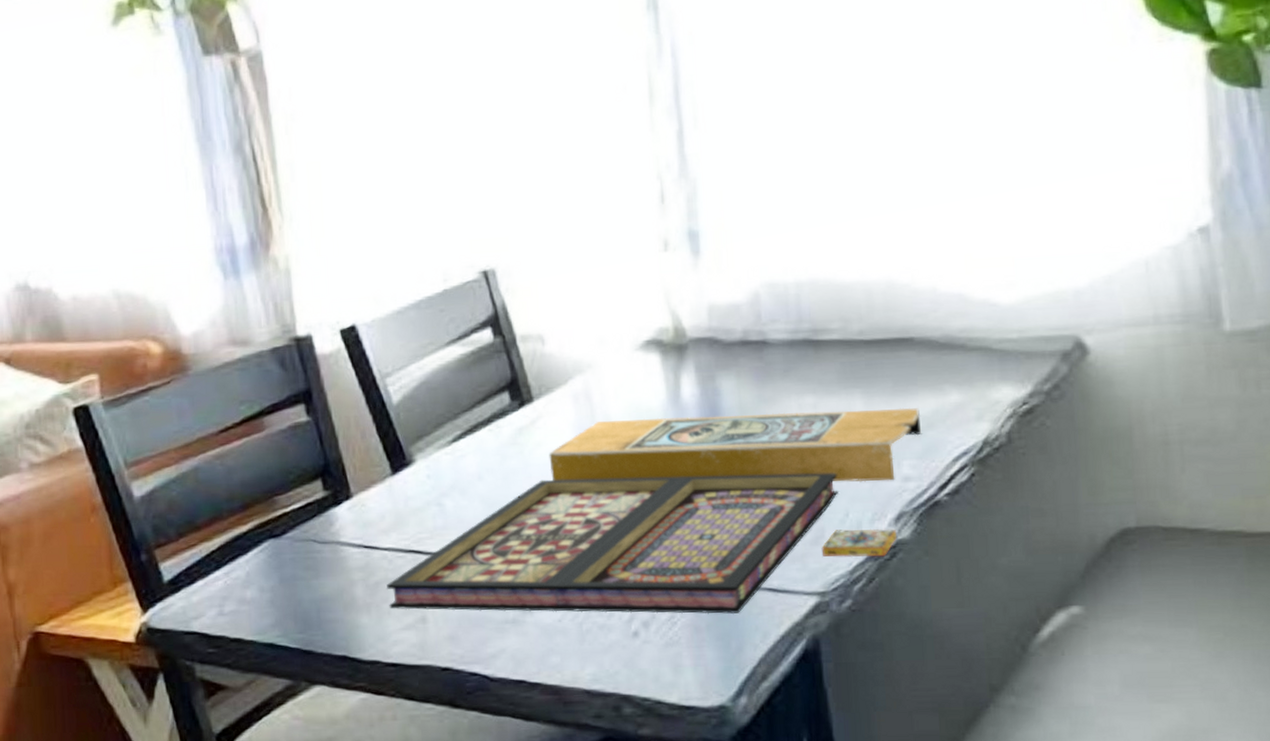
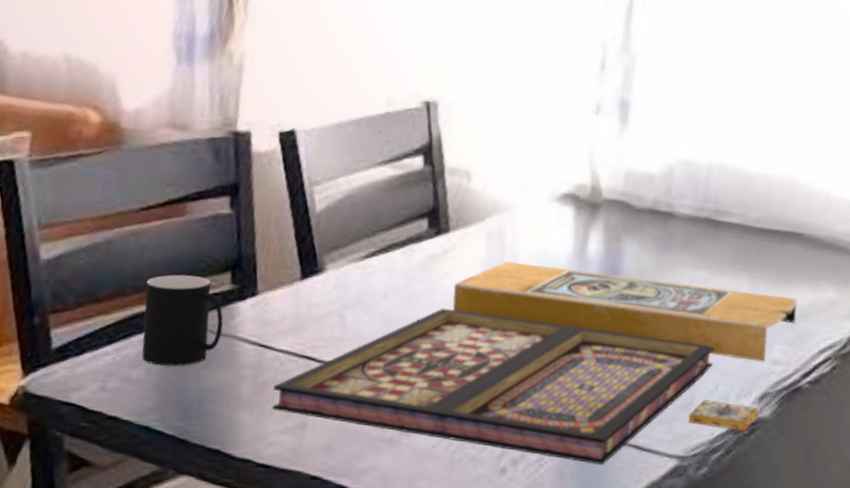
cup: none [240,488,325,582] -> present [141,274,224,367]

